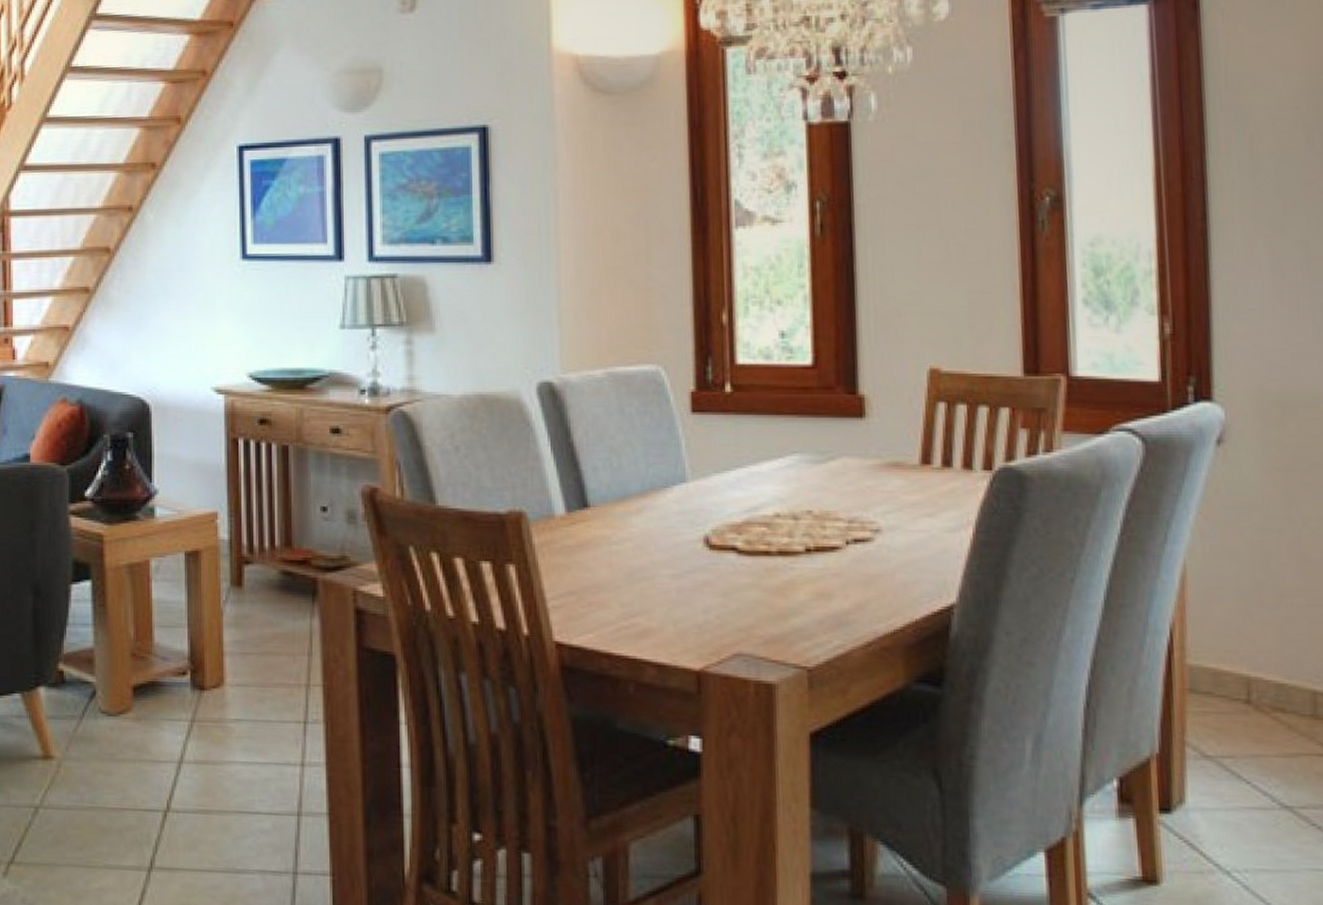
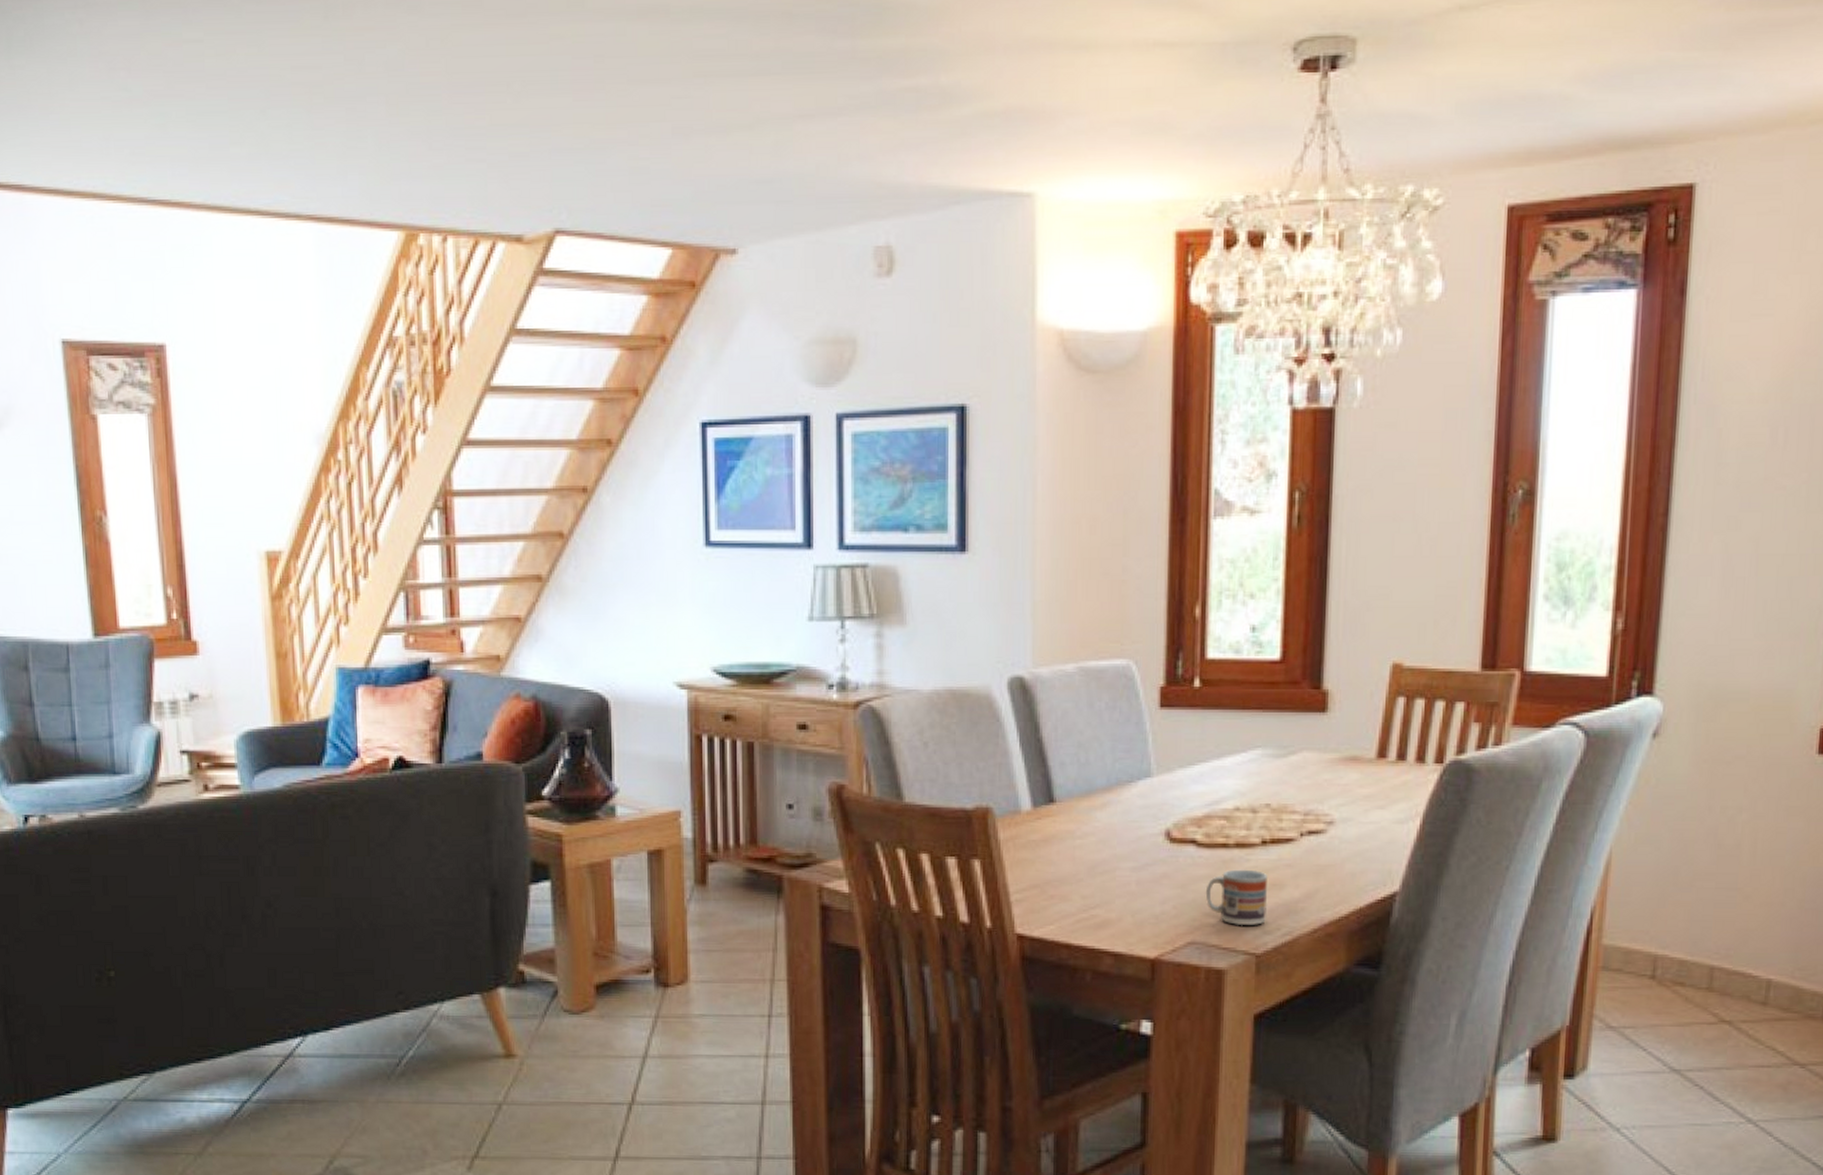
cup: none [749,578,817,638] -> present [1205,869,1269,926]

